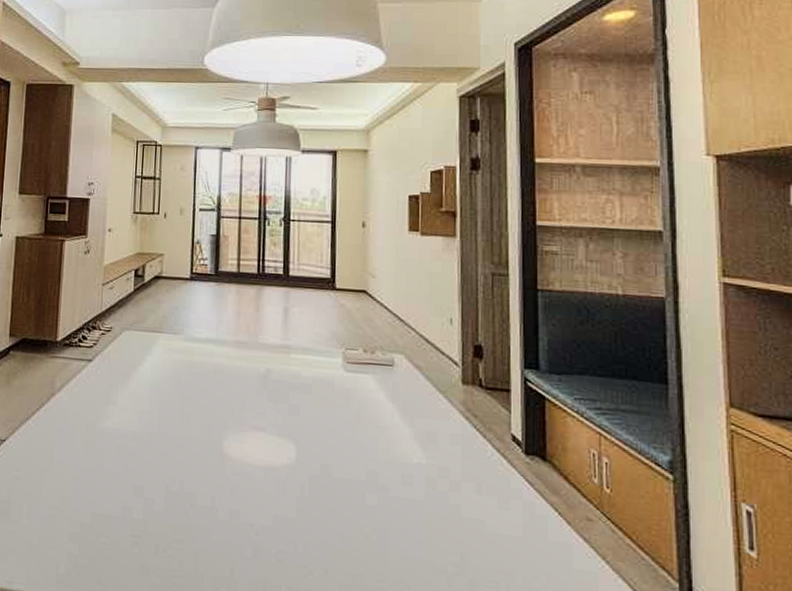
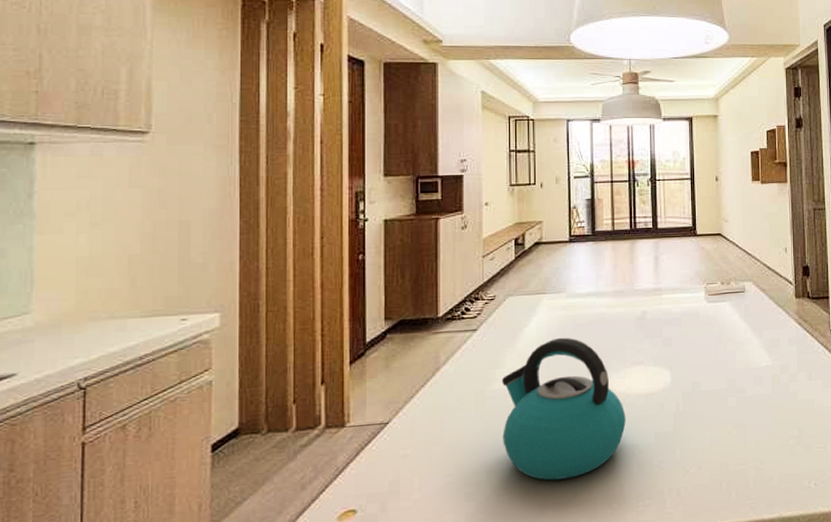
kettle: none [109,383,241,545] -> present [501,337,626,481]

